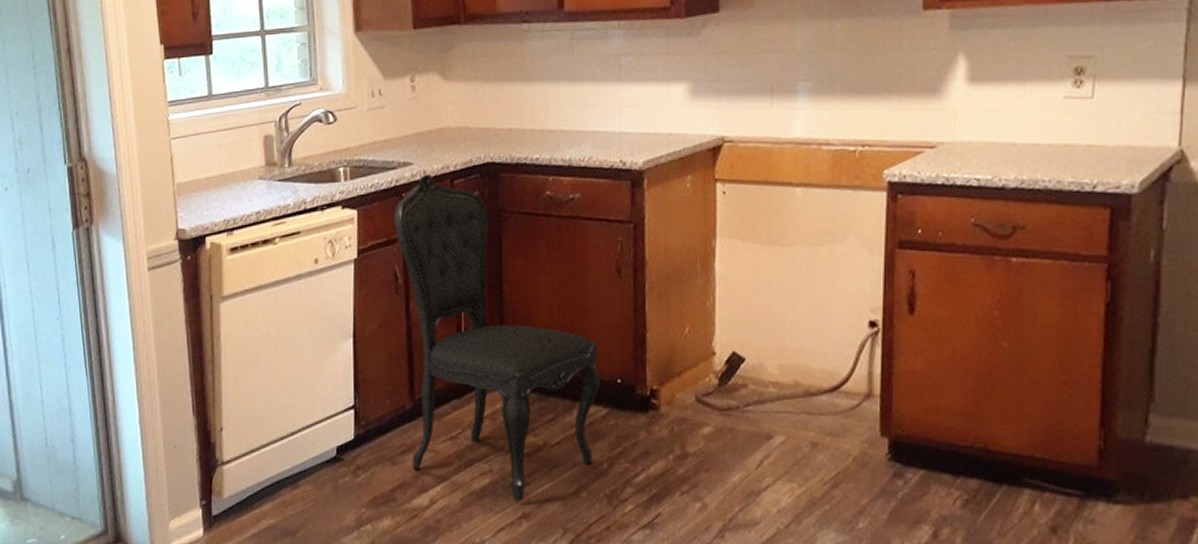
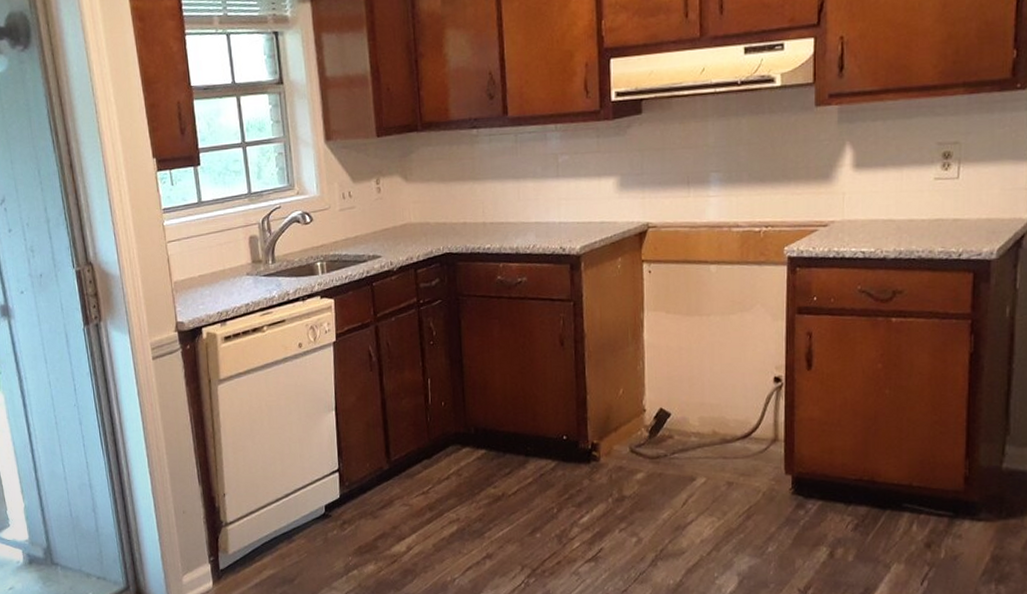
dining chair: present [394,174,600,501] -> none [366,265,549,544]

